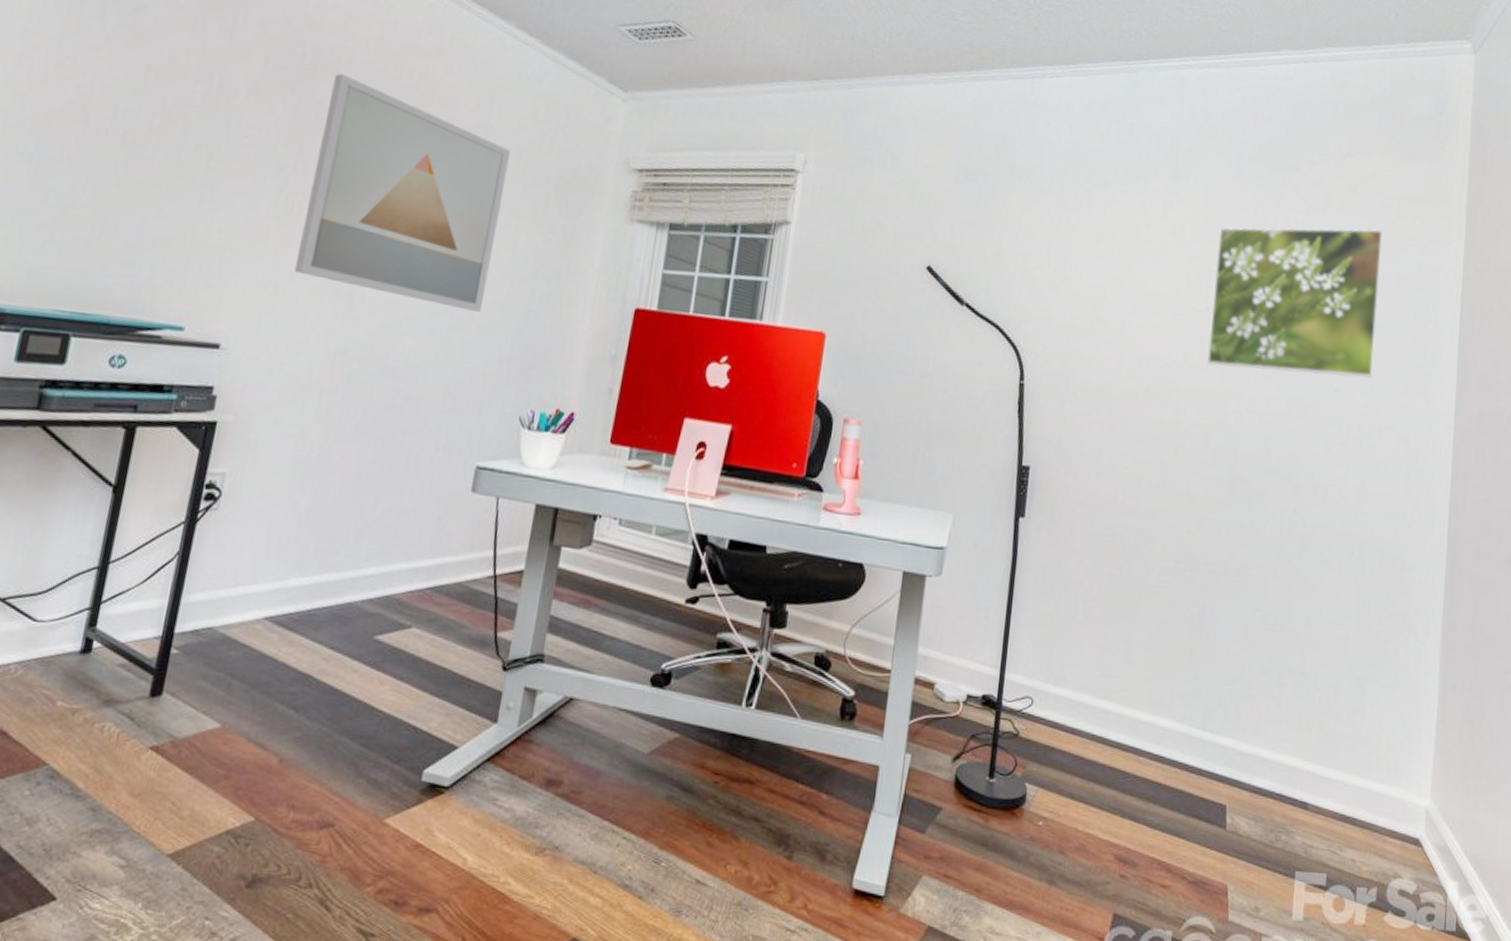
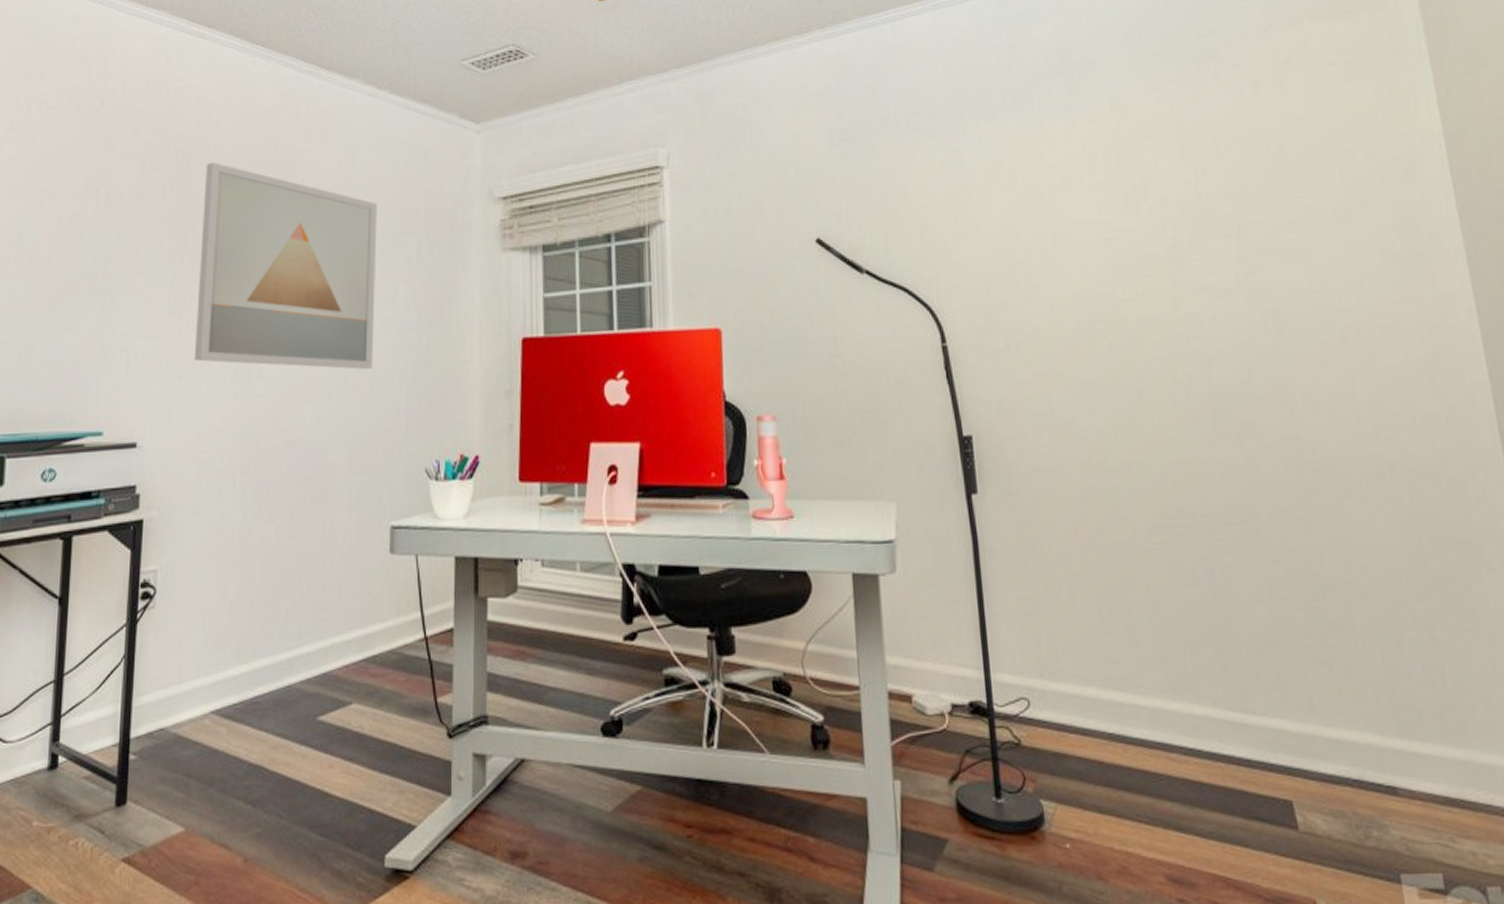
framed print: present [1207,227,1384,379] -> none [1135,100,1359,289]

